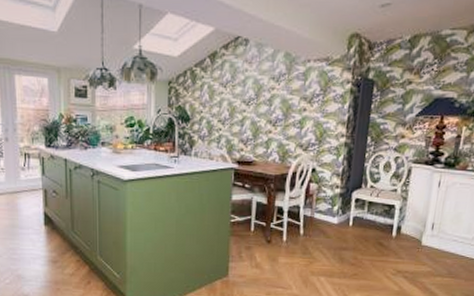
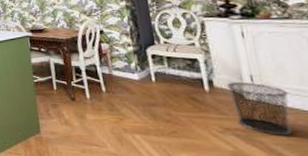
waste bin: none [409,229,456,277] -> present [227,82,293,136]

